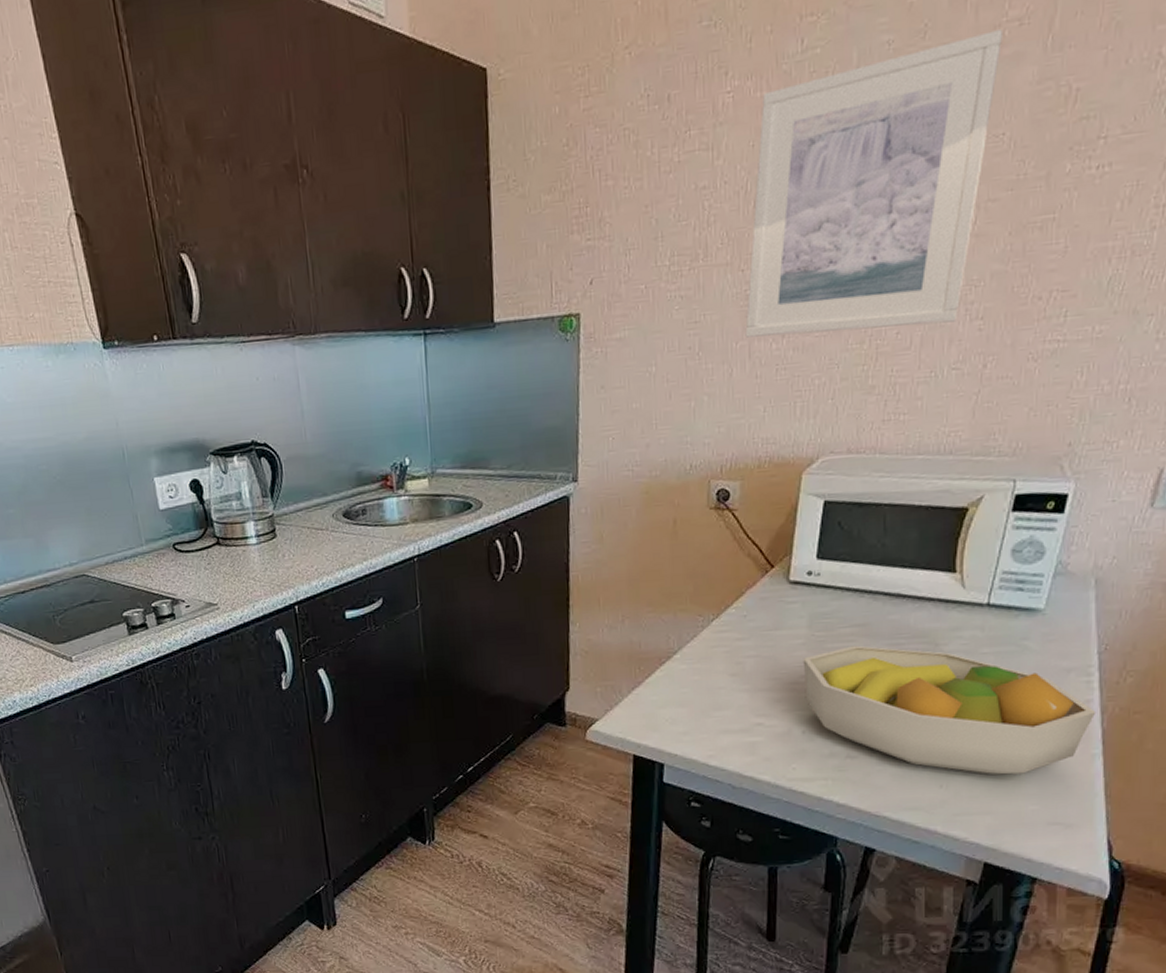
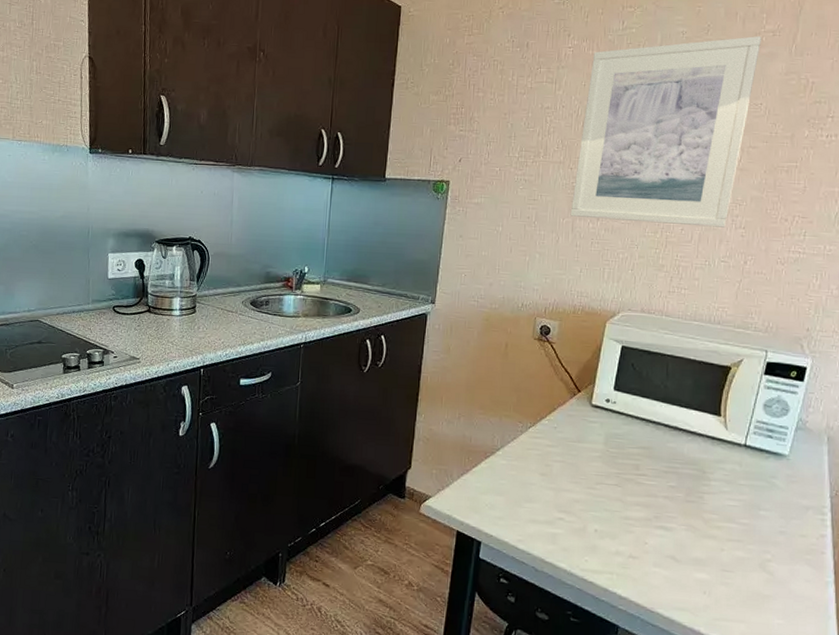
fruit bowl: present [802,645,1097,775] -> none [598,464,829,591]

